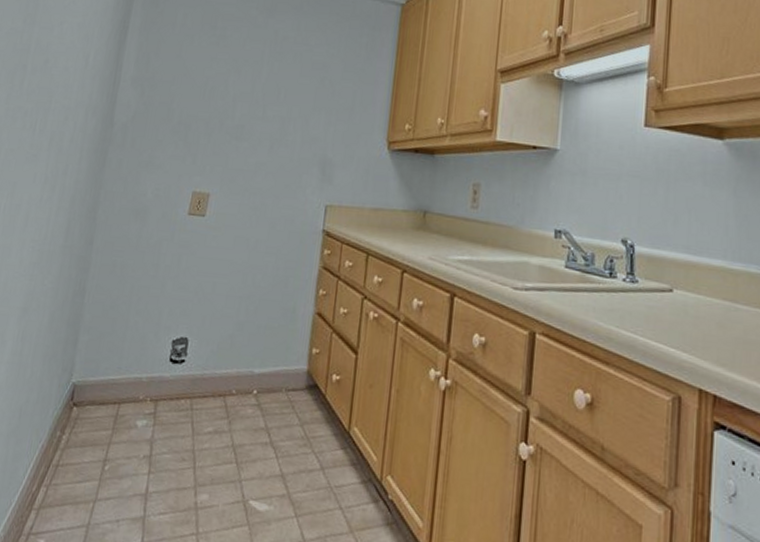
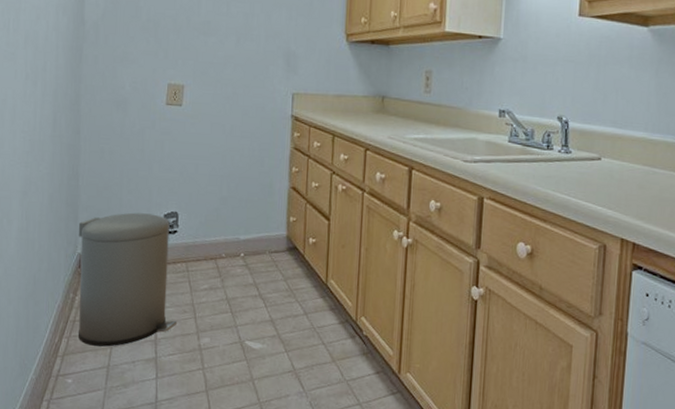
pedal bin: none [59,336,178,500] -> present [78,212,178,347]

